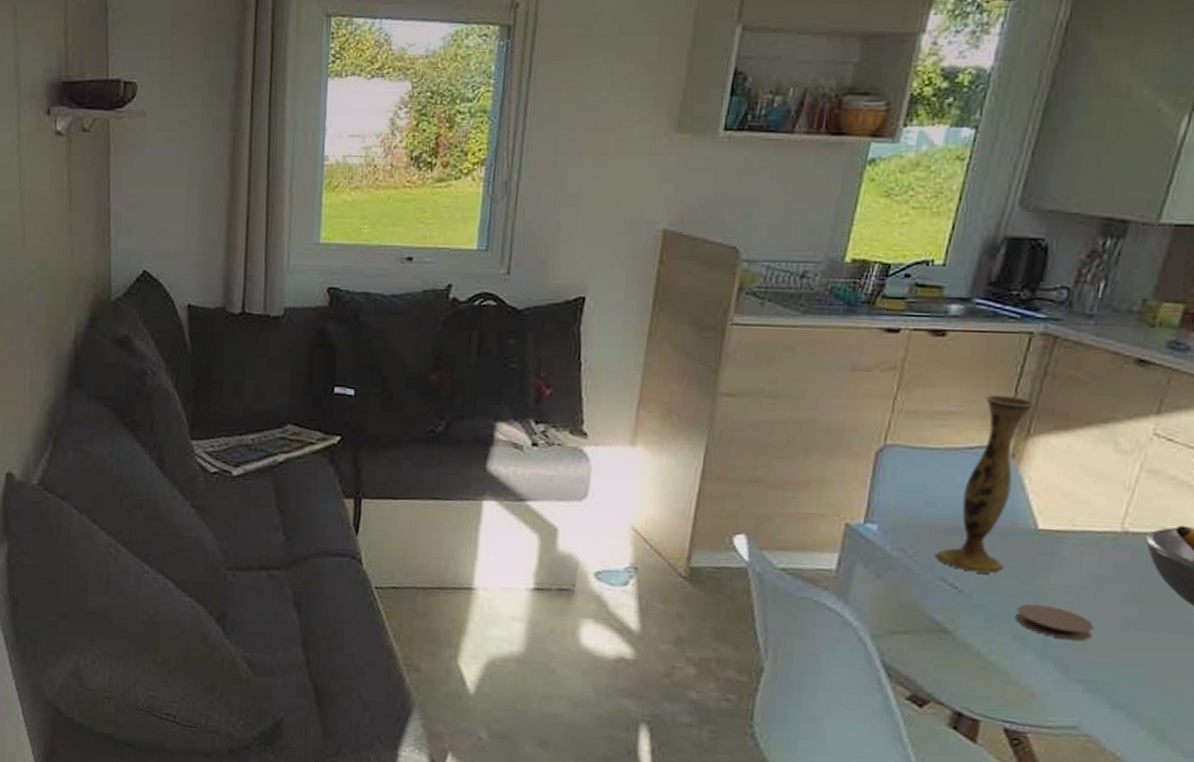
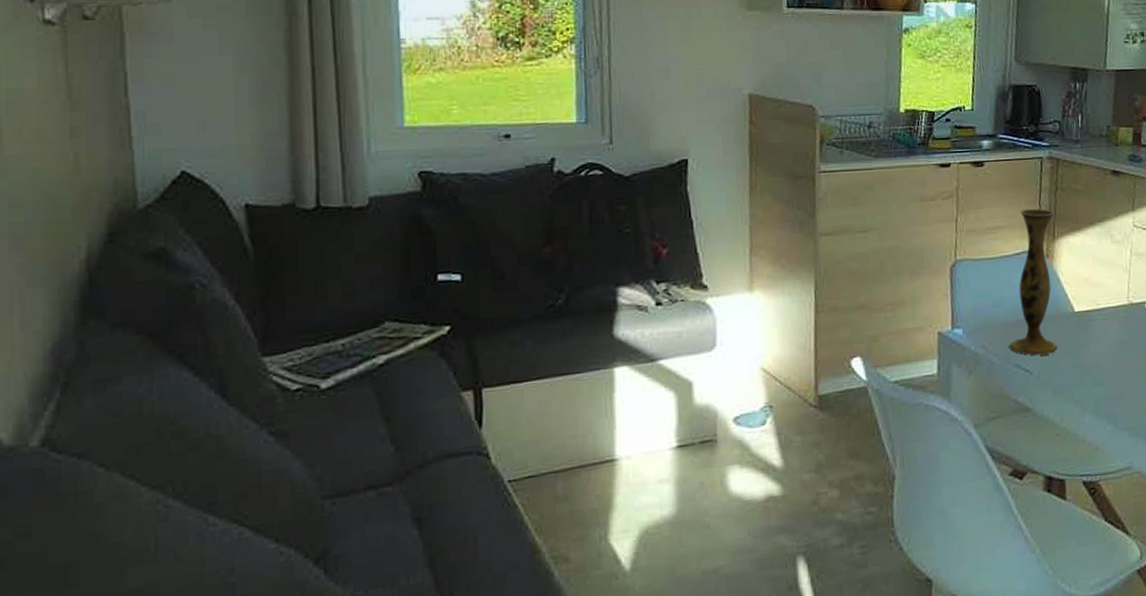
coaster: present [1014,603,1094,641] -> none [1072,372,1126,398]

